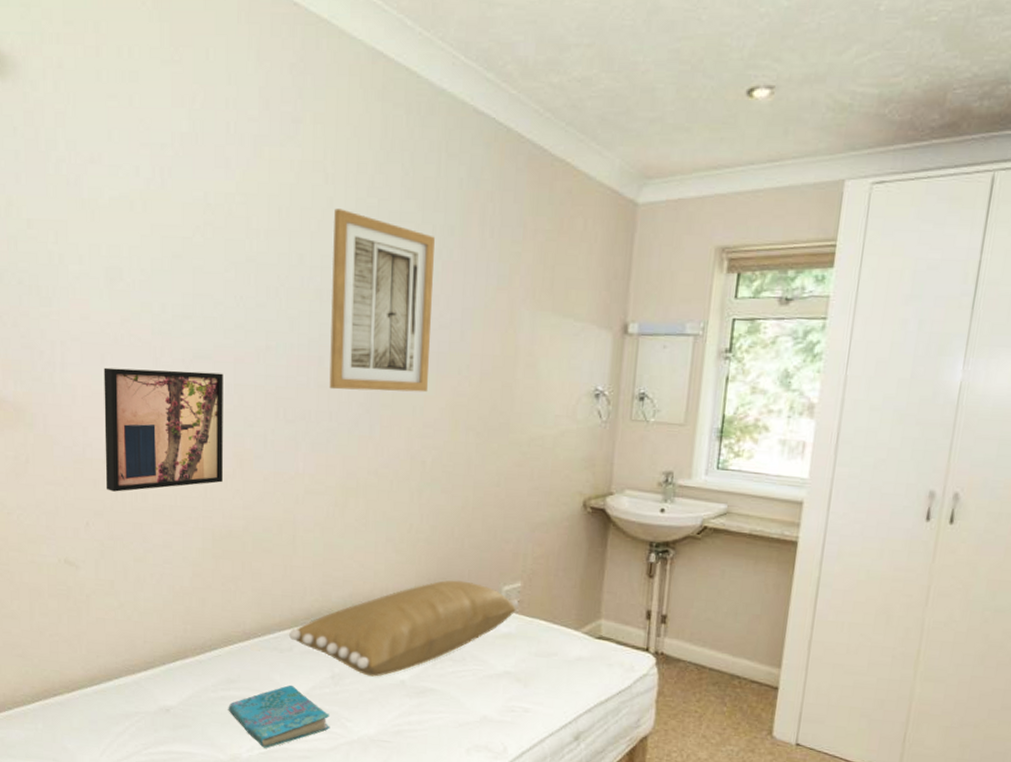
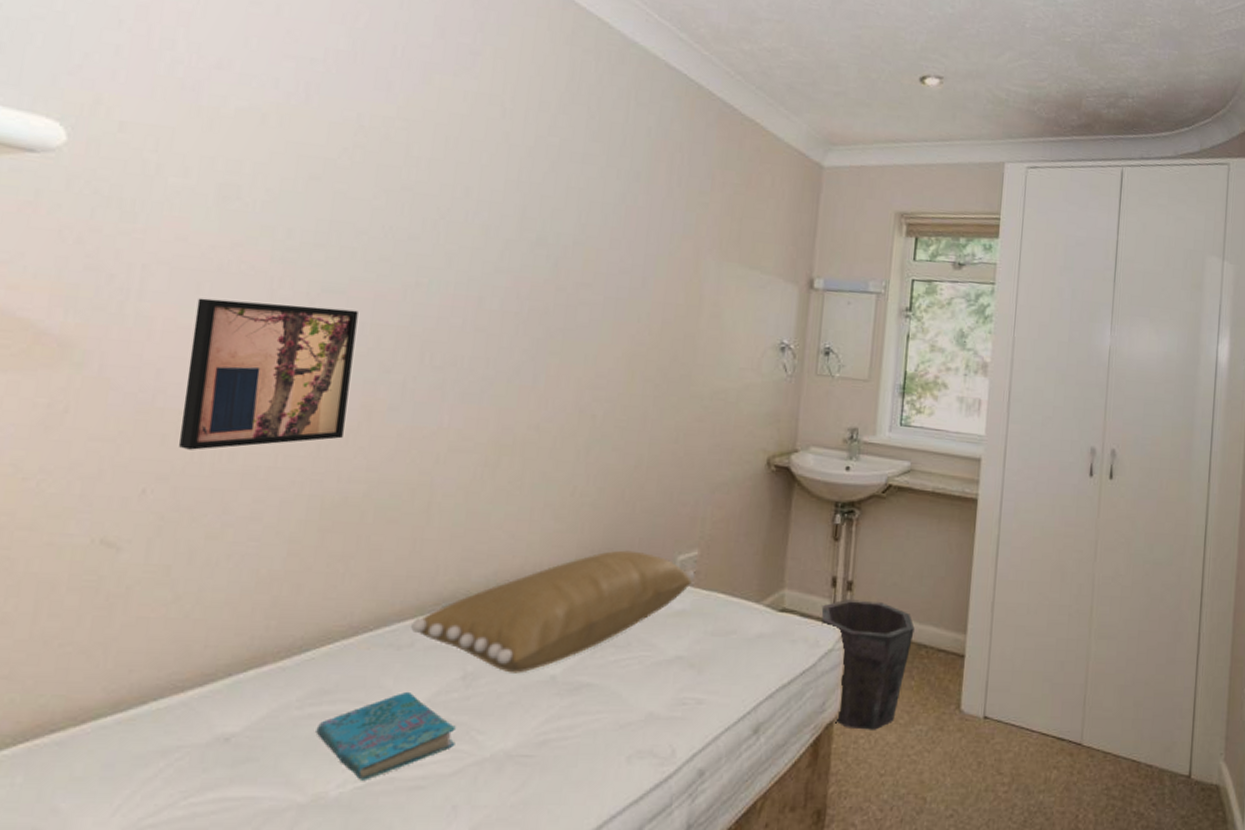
wall art: present [329,208,435,393] -> none [489,144,619,340]
waste bin: none [636,631,728,747] -> present [821,599,915,730]

